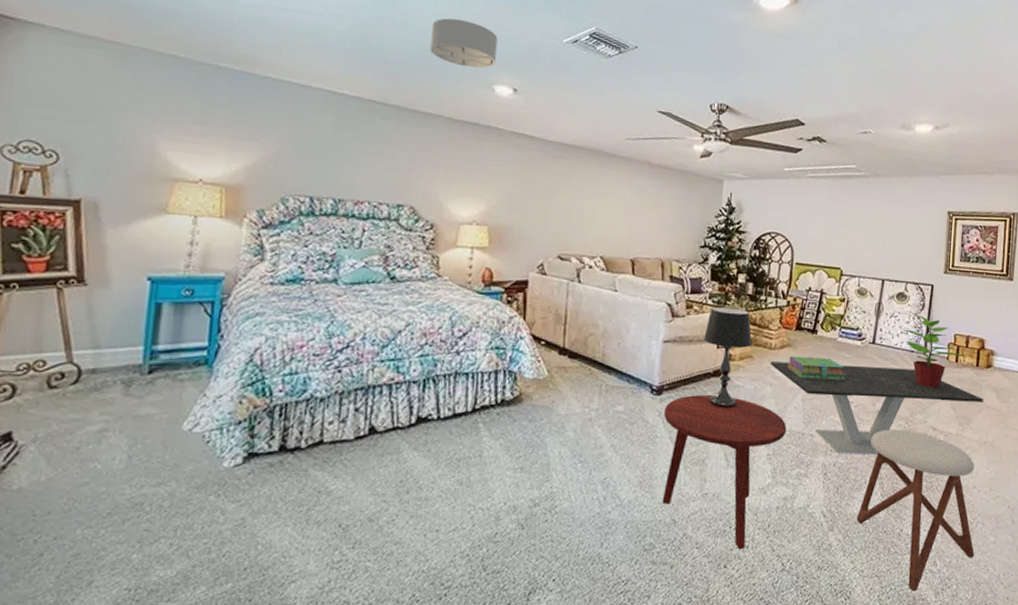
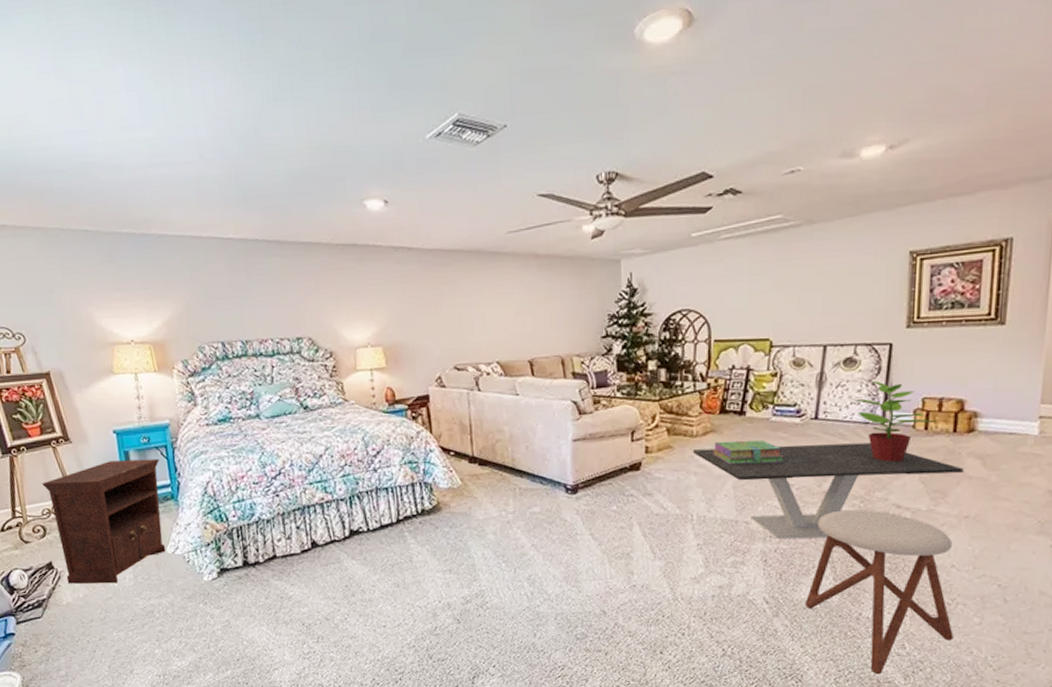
nightstand: none [27,312,201,465] -> present [41,458,166,584]
ceiling light: present [430,18,498,69] -> none [294,137,362,187]
side table: present [662,394,787,550] -> none [581,489,717,637]
table lamp: present [704,306,752,409] -> none [616,397,670,502]

